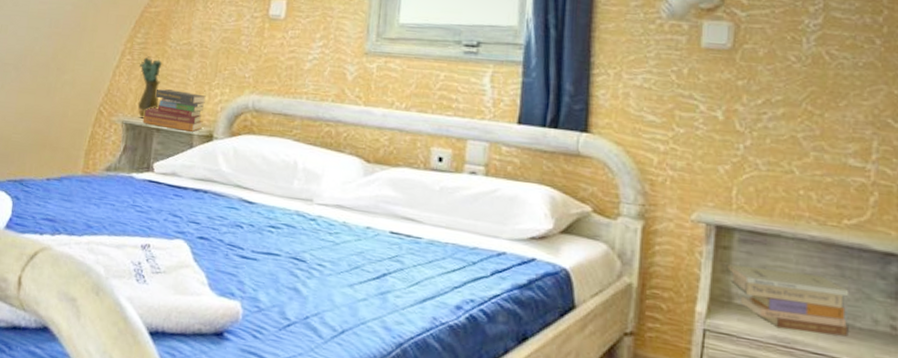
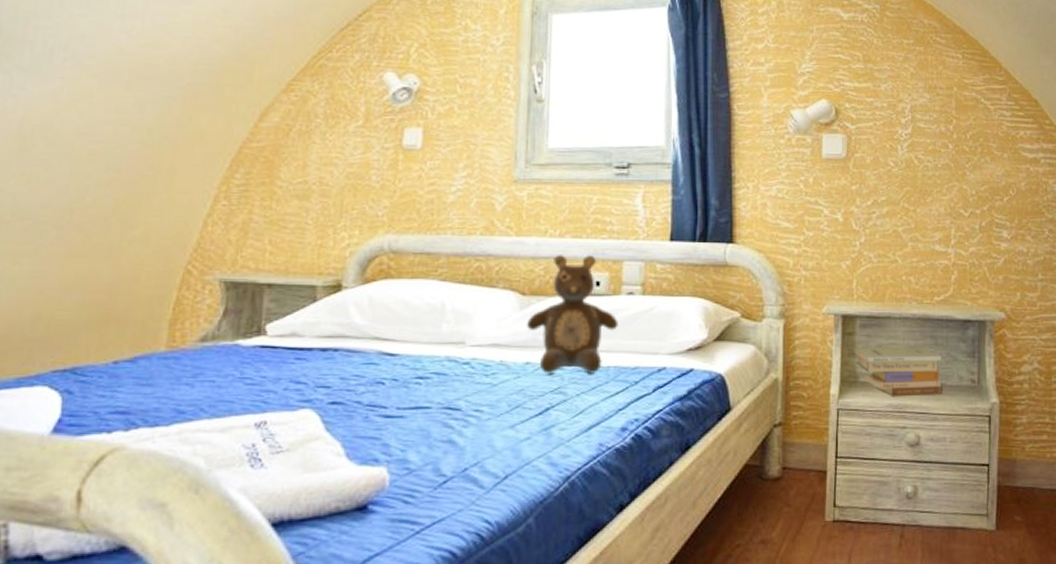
vase: present [137,55,163,119] -> none [239,198,271,274]
books: present [142,89,206,132] -> none [248,237,330,283]
teddy bear: none [369,126,459,248] -> present [526,254,618,374]

